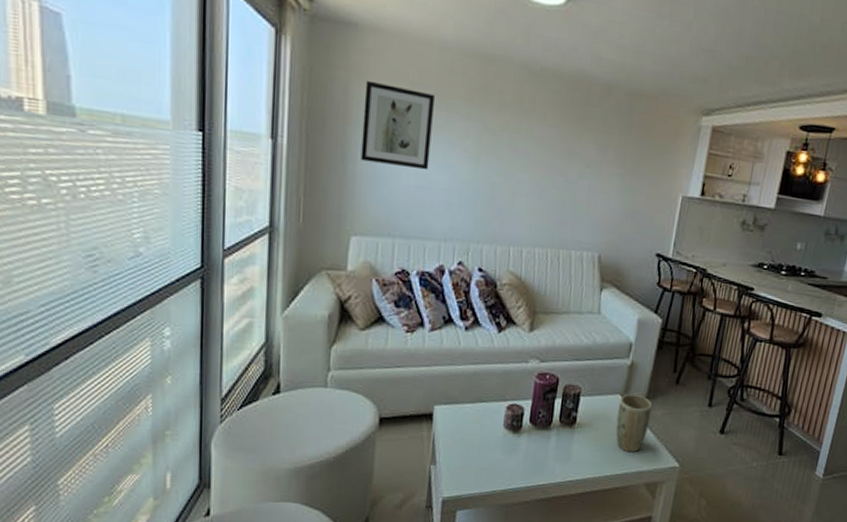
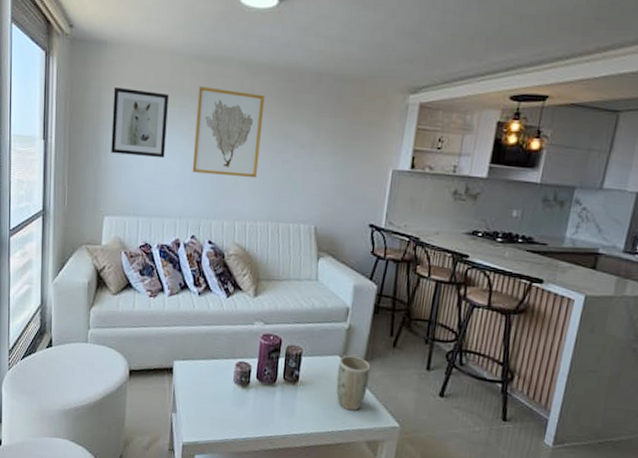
wall art: none [461,88,548,199] -> present [192,86,265,178]

